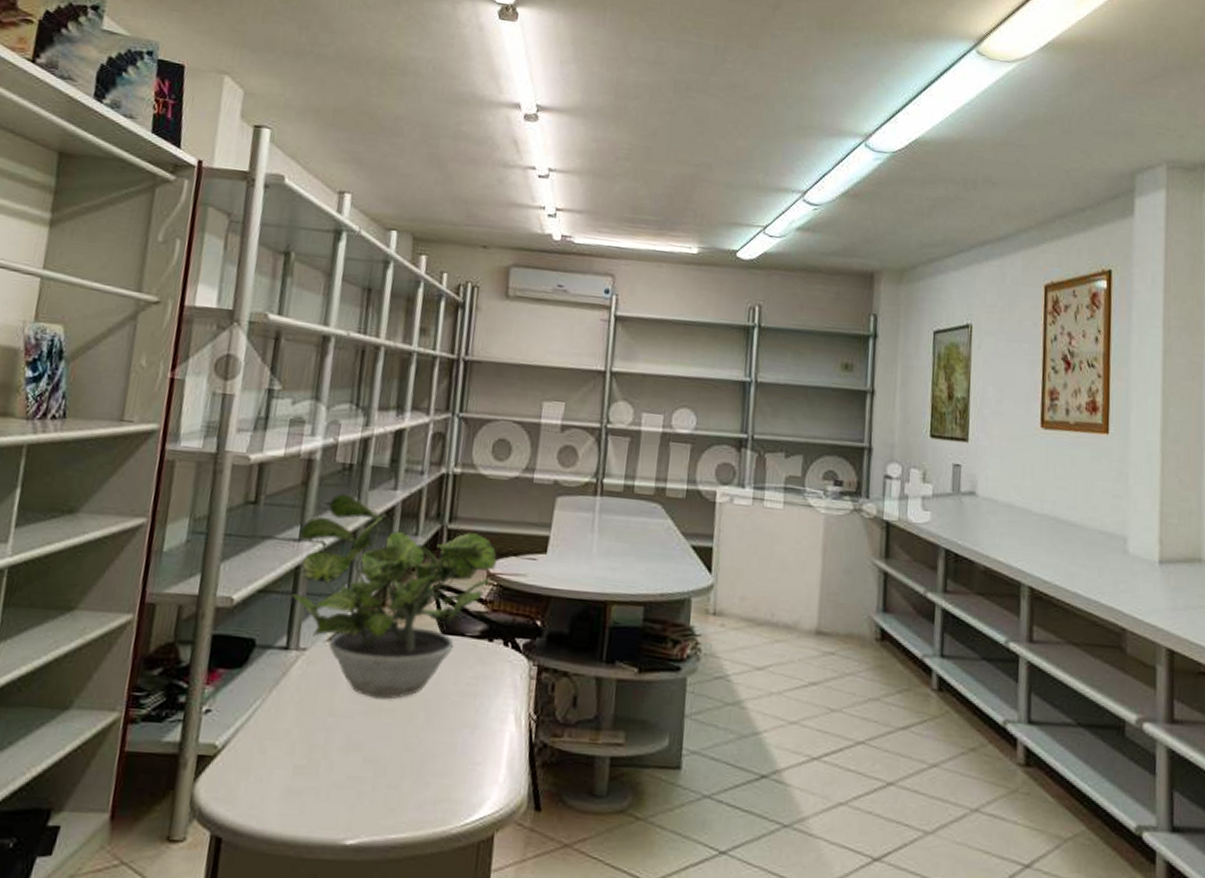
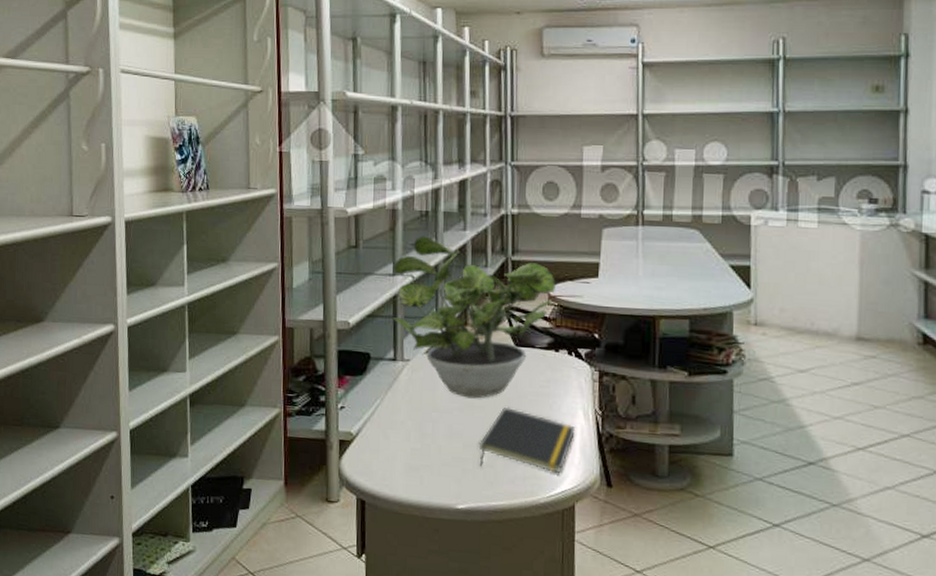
notepad: none [380,710,504,796] -> present [478,407,576,474]

